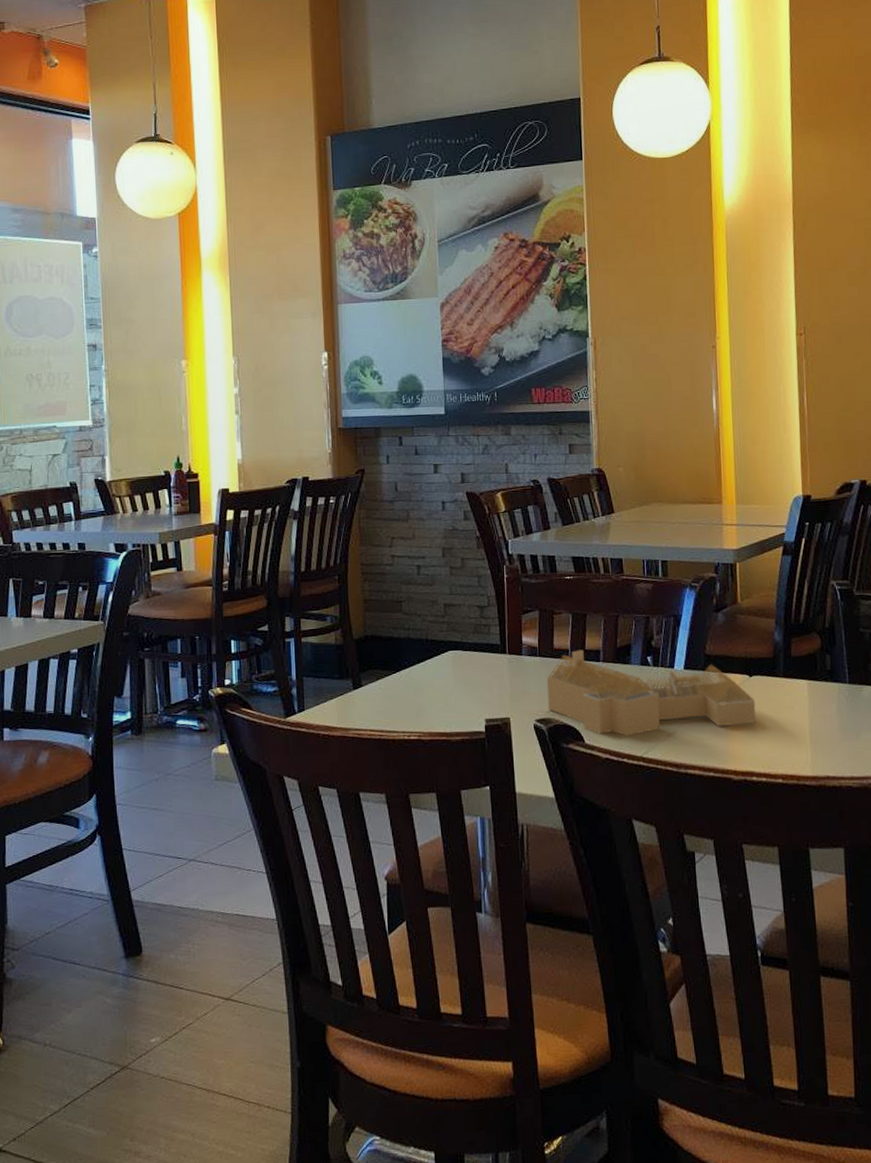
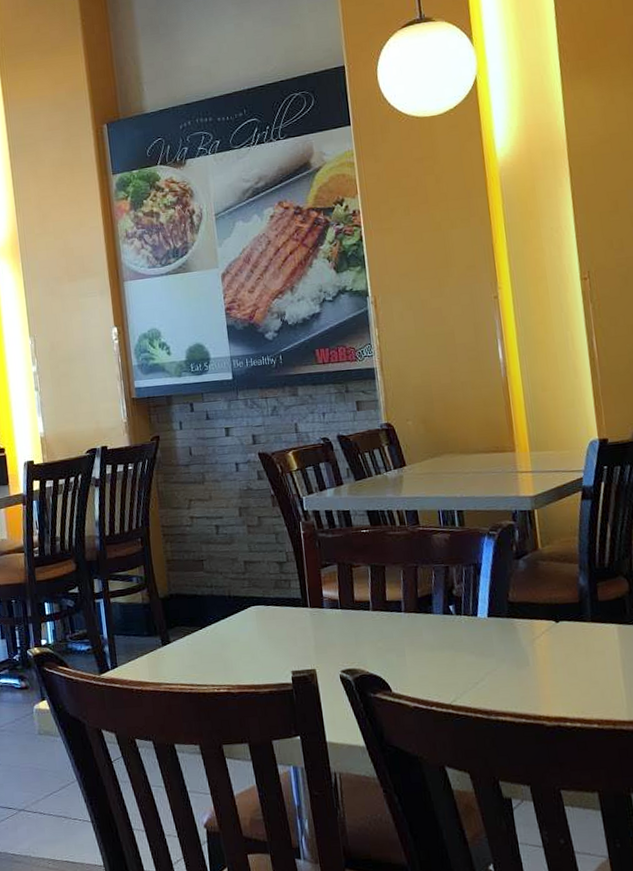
house frame: present [546,649,757,737] -> none [349,601,567,685]

